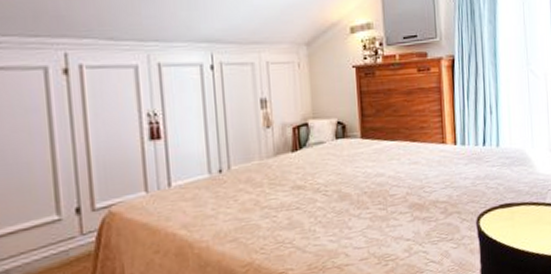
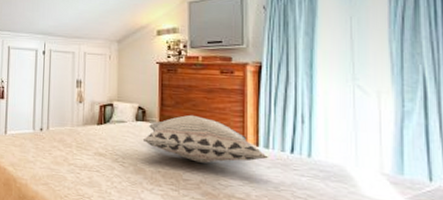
decorative pillow: none [344,121,465,174] -> present [142,114,268,163]

